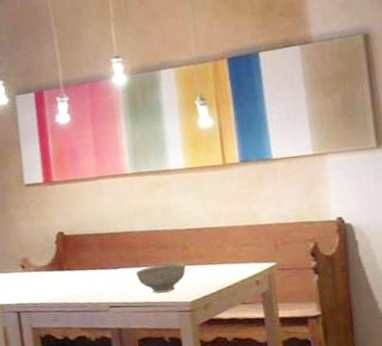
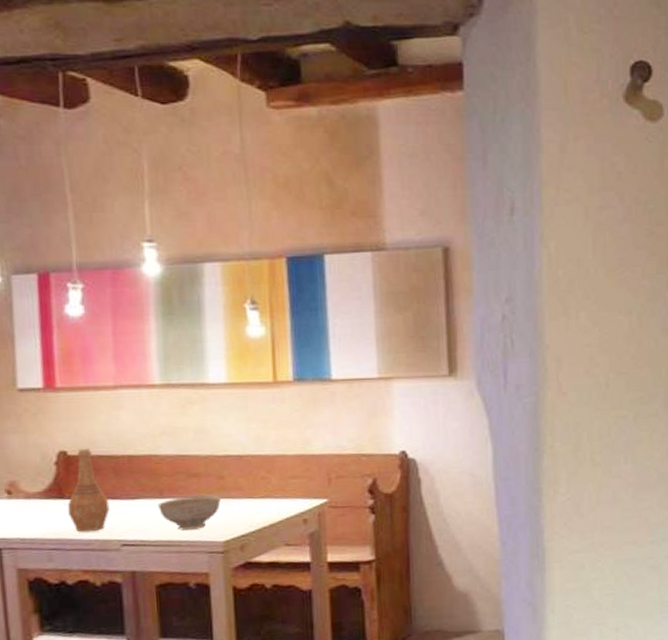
vase: none [66,229,99,297] -> present [68,448,110,533]

